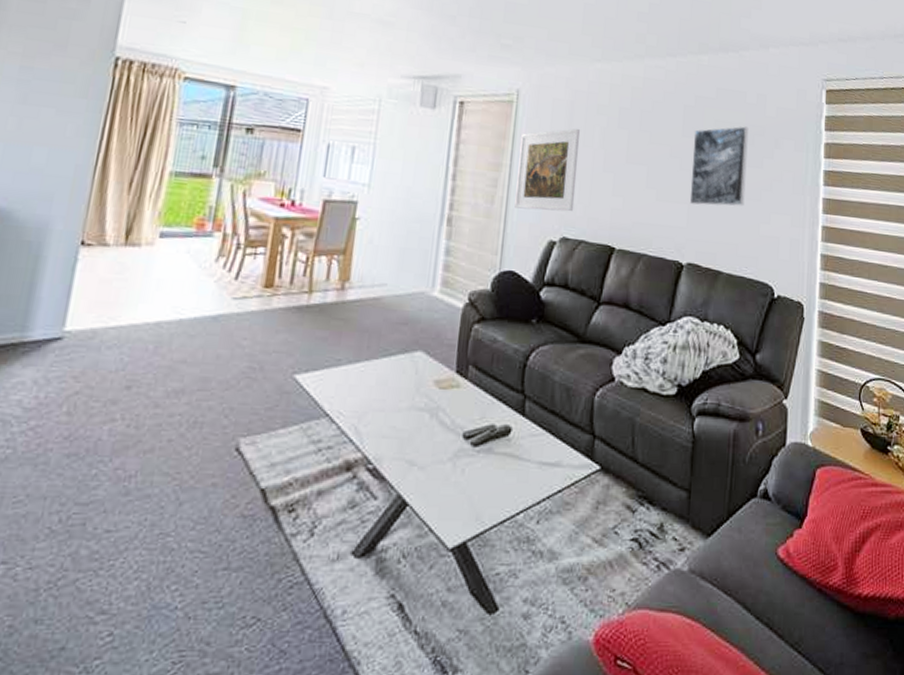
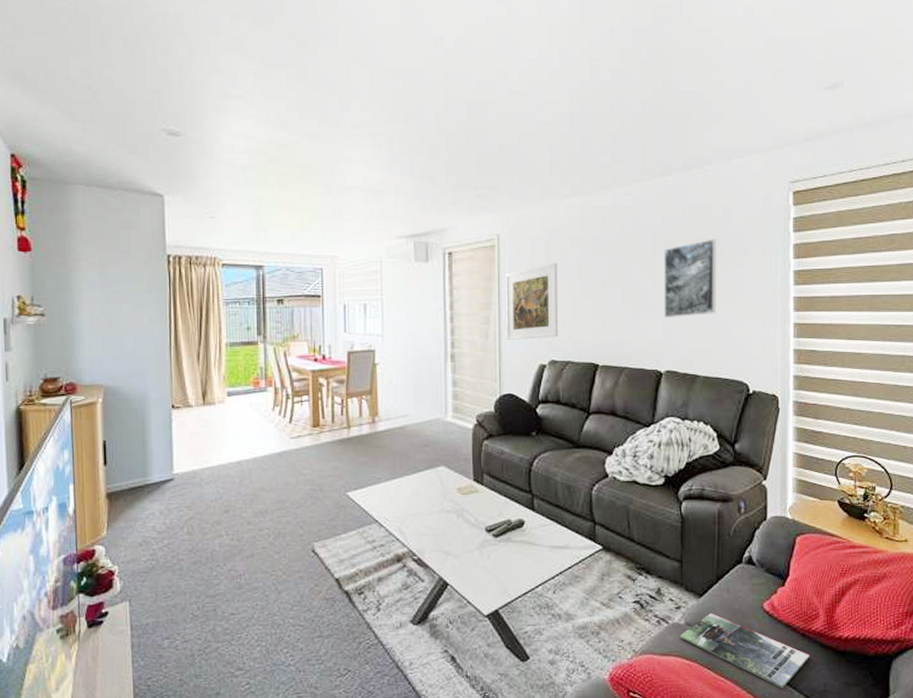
magazine: none [681,558,826,659] -> present [679,613,810,689]

